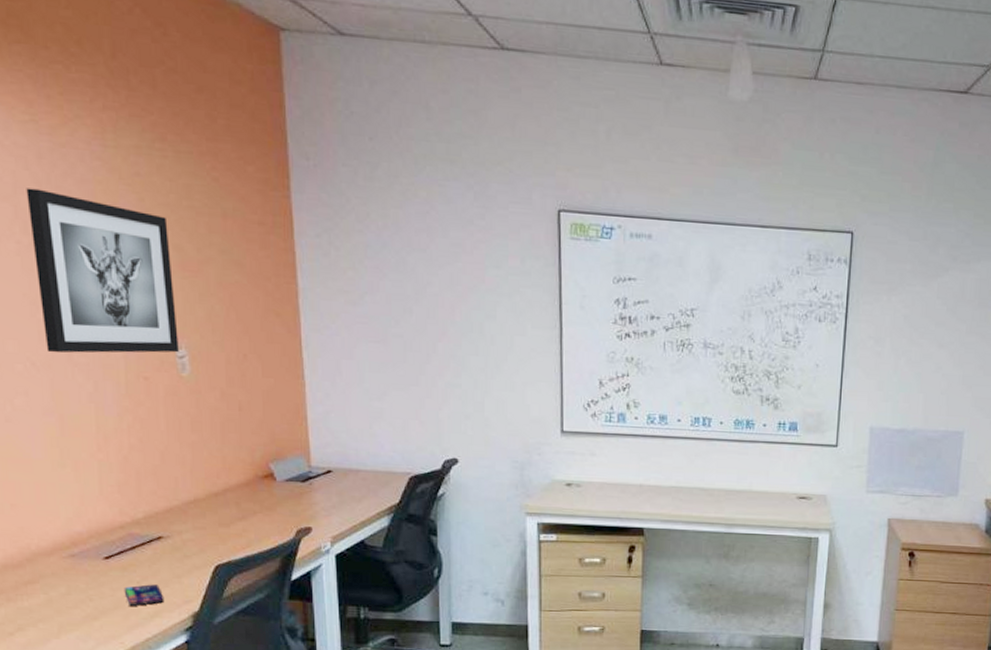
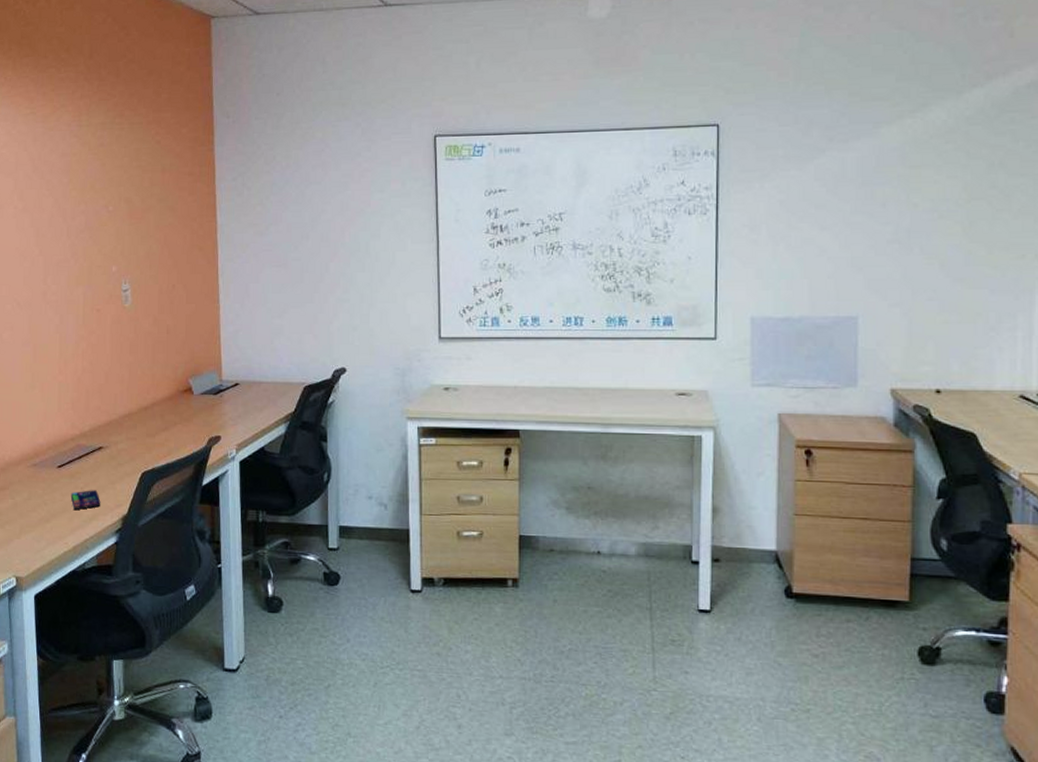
wall art: present [26,188,179,353] -> none [24,164,124,294]

